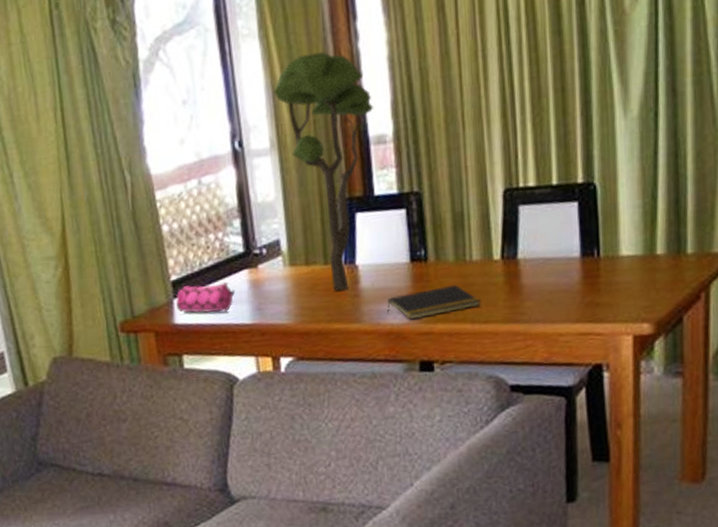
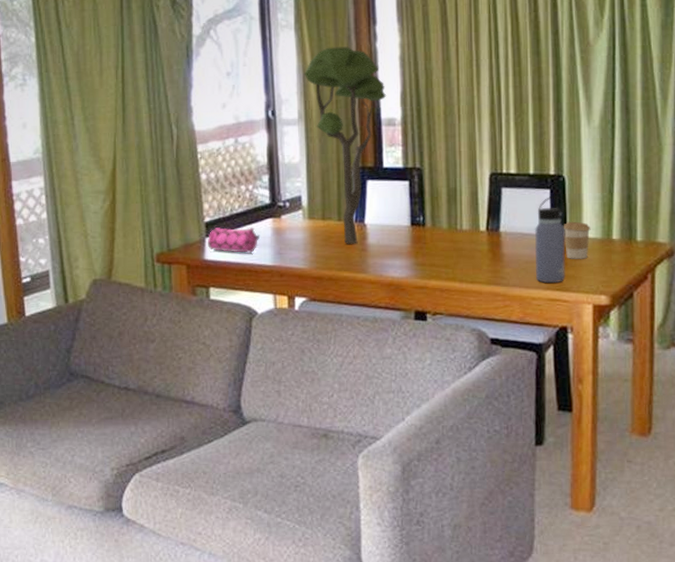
notepad: present [387,284,481,320] -> none [389,248,469,275]
water bottle: none [559,208,599,315] -> present [534,195,566,283]
coffee cup: none [595,237,630,284] -> present [563,221,591,259]

